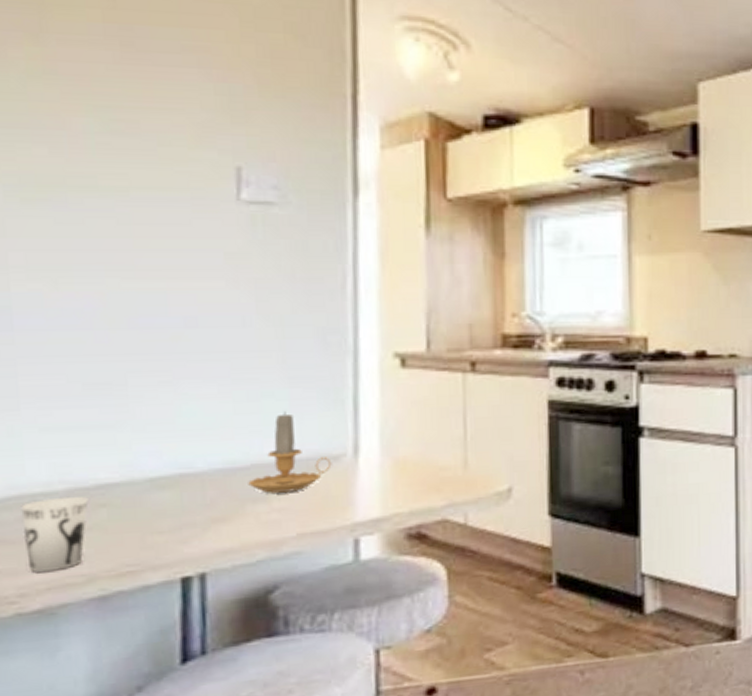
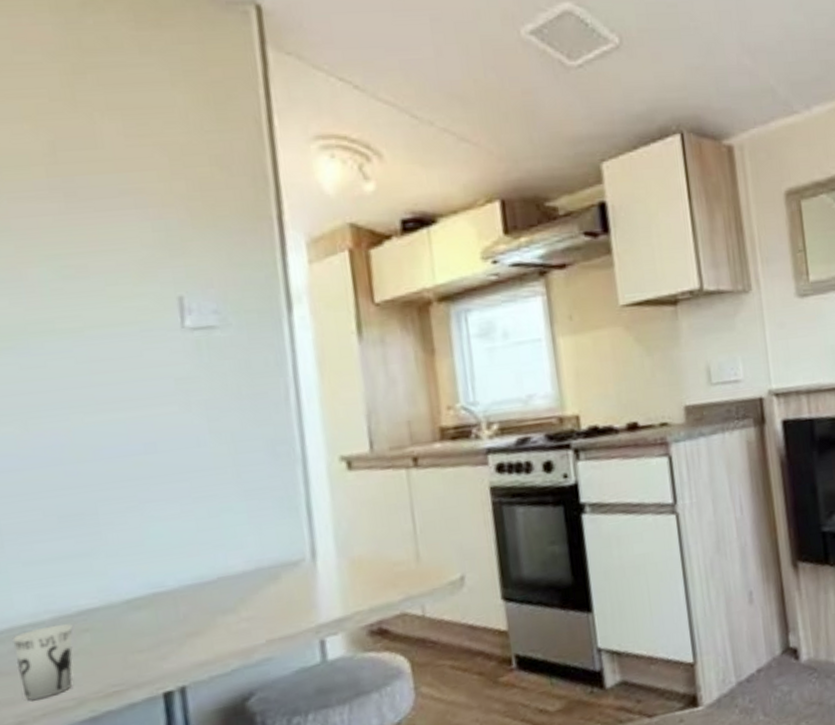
candle: present [248,412,332,493] -> none [216,524,292,604]

